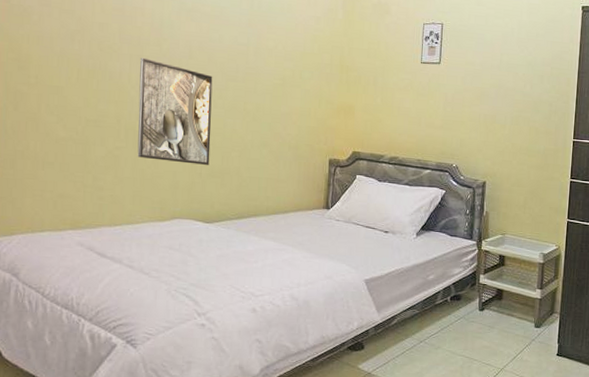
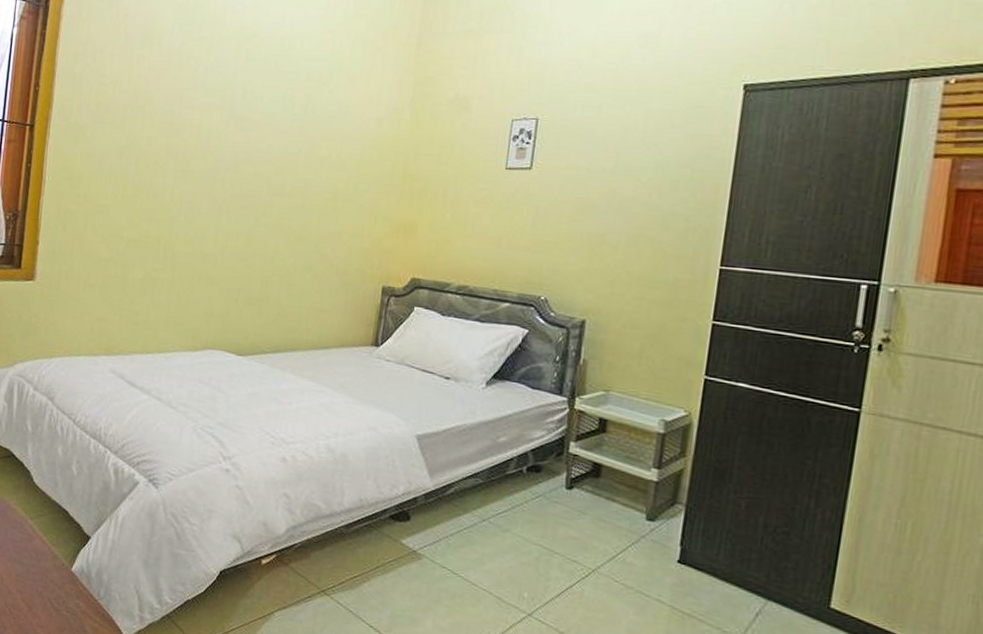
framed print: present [137,57,213,165] -> none [174,172,258,291]

